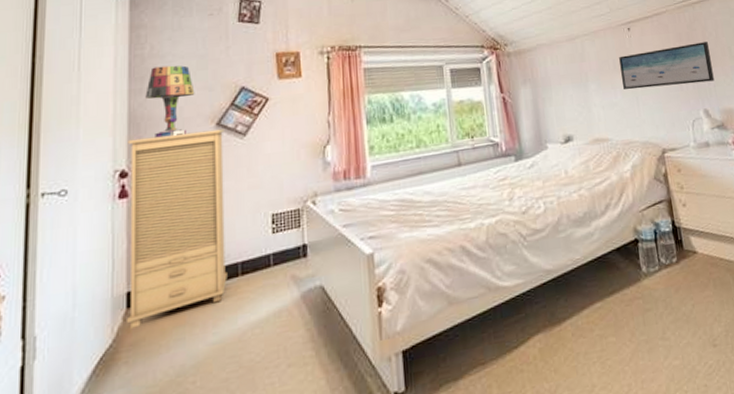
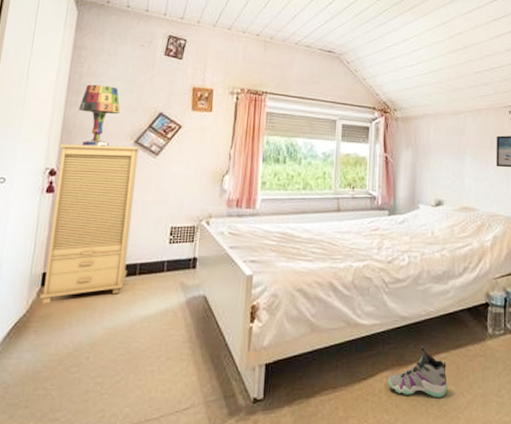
sneaker: none [542,298,608,357] -> present [388,346,447,397]

